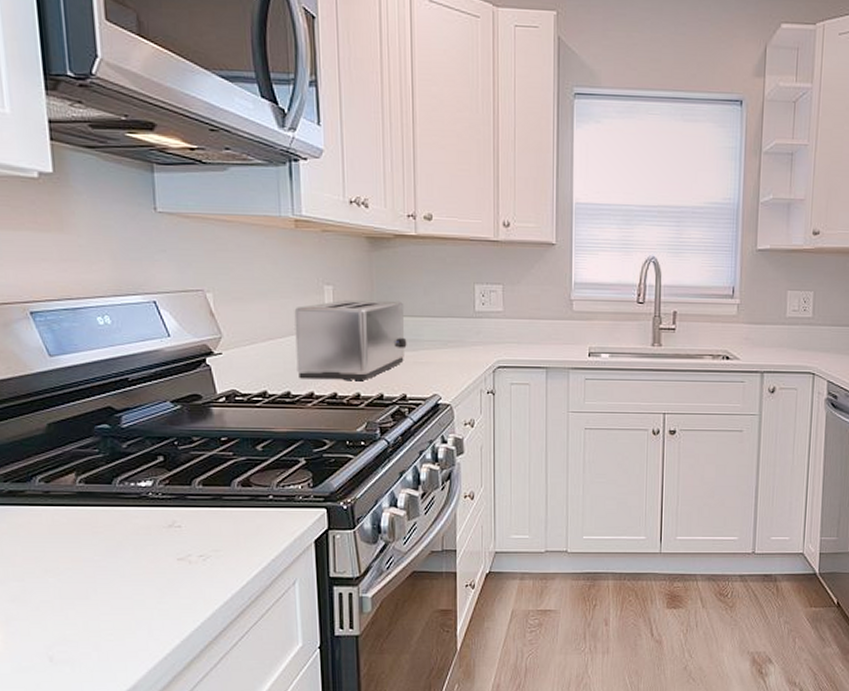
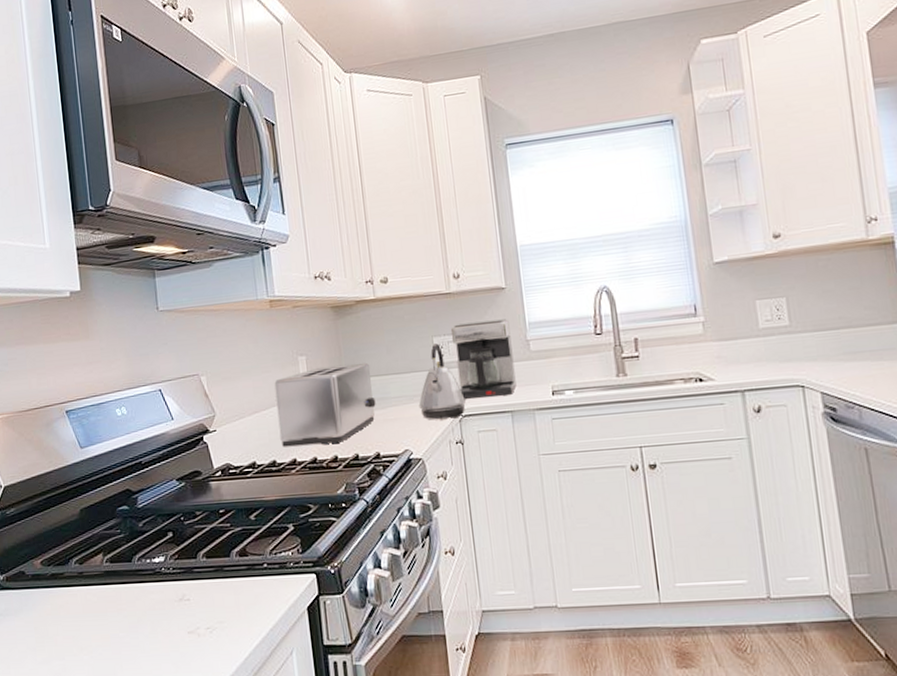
kettle: none [452,291,501,368] -> present [418,343,466,421]
coffee maker: none [494,274,555,353] -> present [450,319,517,400]

